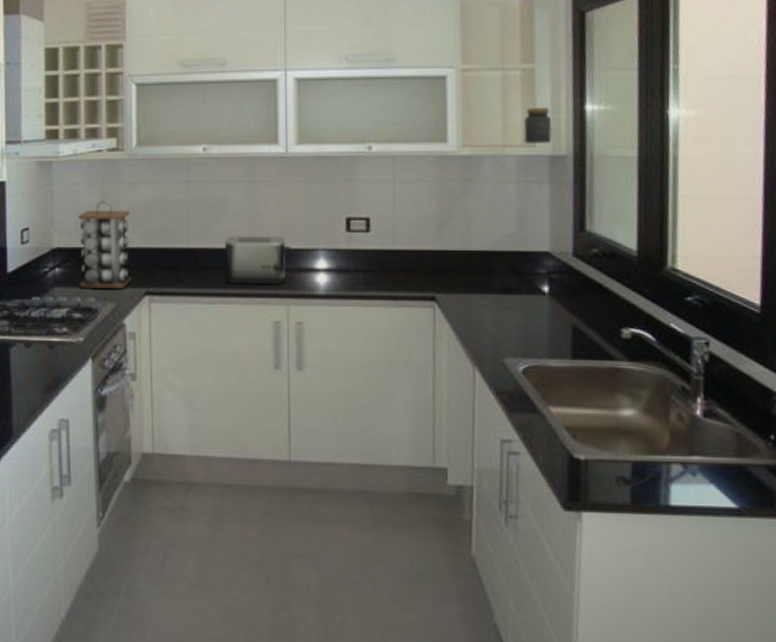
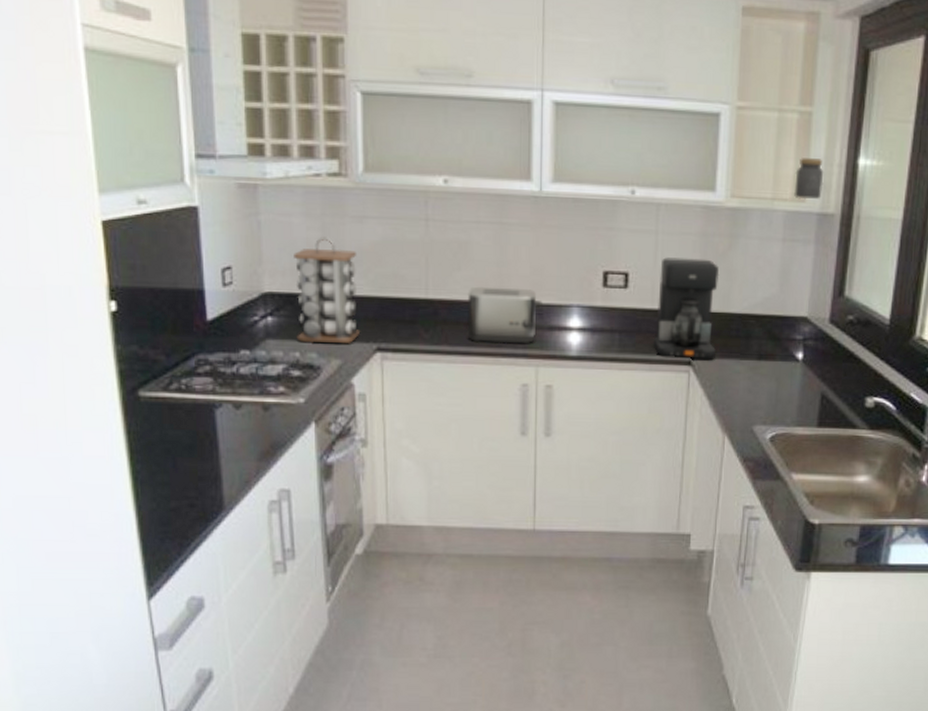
coffee maker: none [397,202,459,296] -> present [654,257,720,360]

